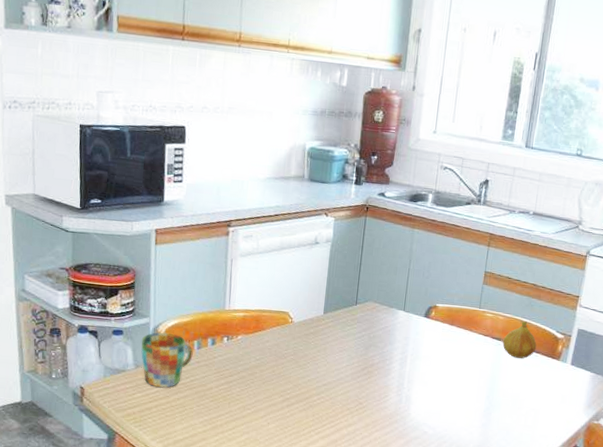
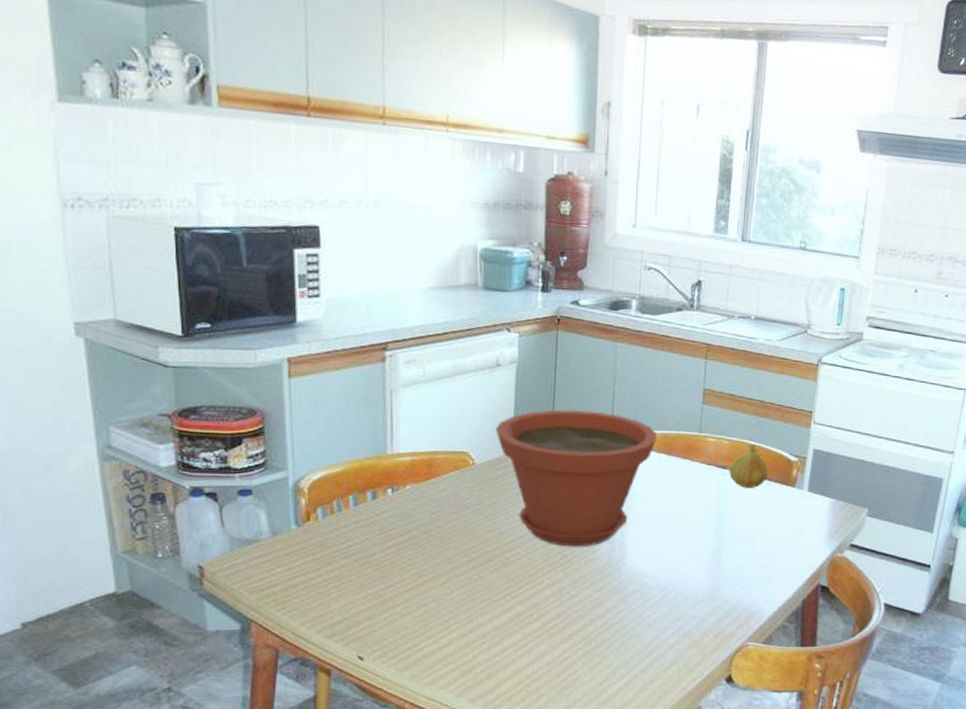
mug: present [141,332,193,388] -> none [277,488,348,557]
plant pot: none [311,282,443,397] -> present [495,409,657,547]

